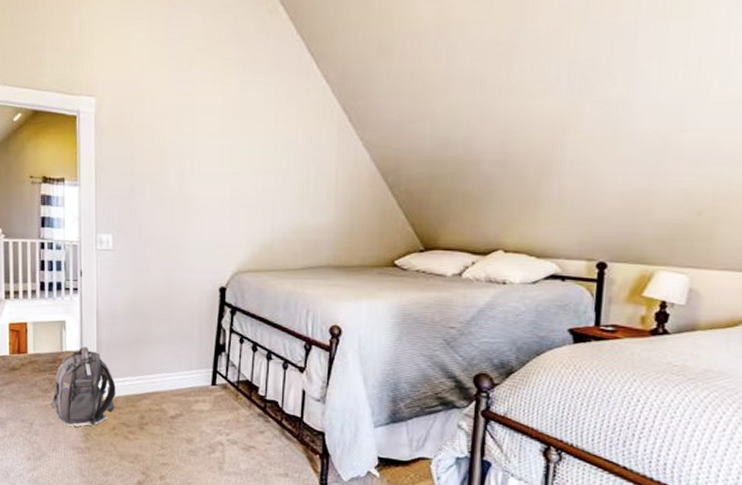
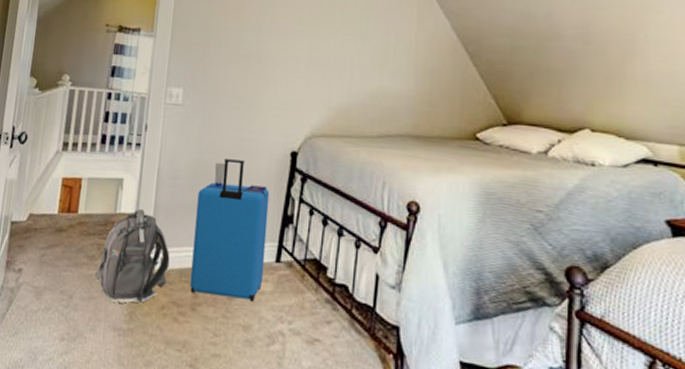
suitcase: none [136,297,202,418] -> present [190,159,270,301]

